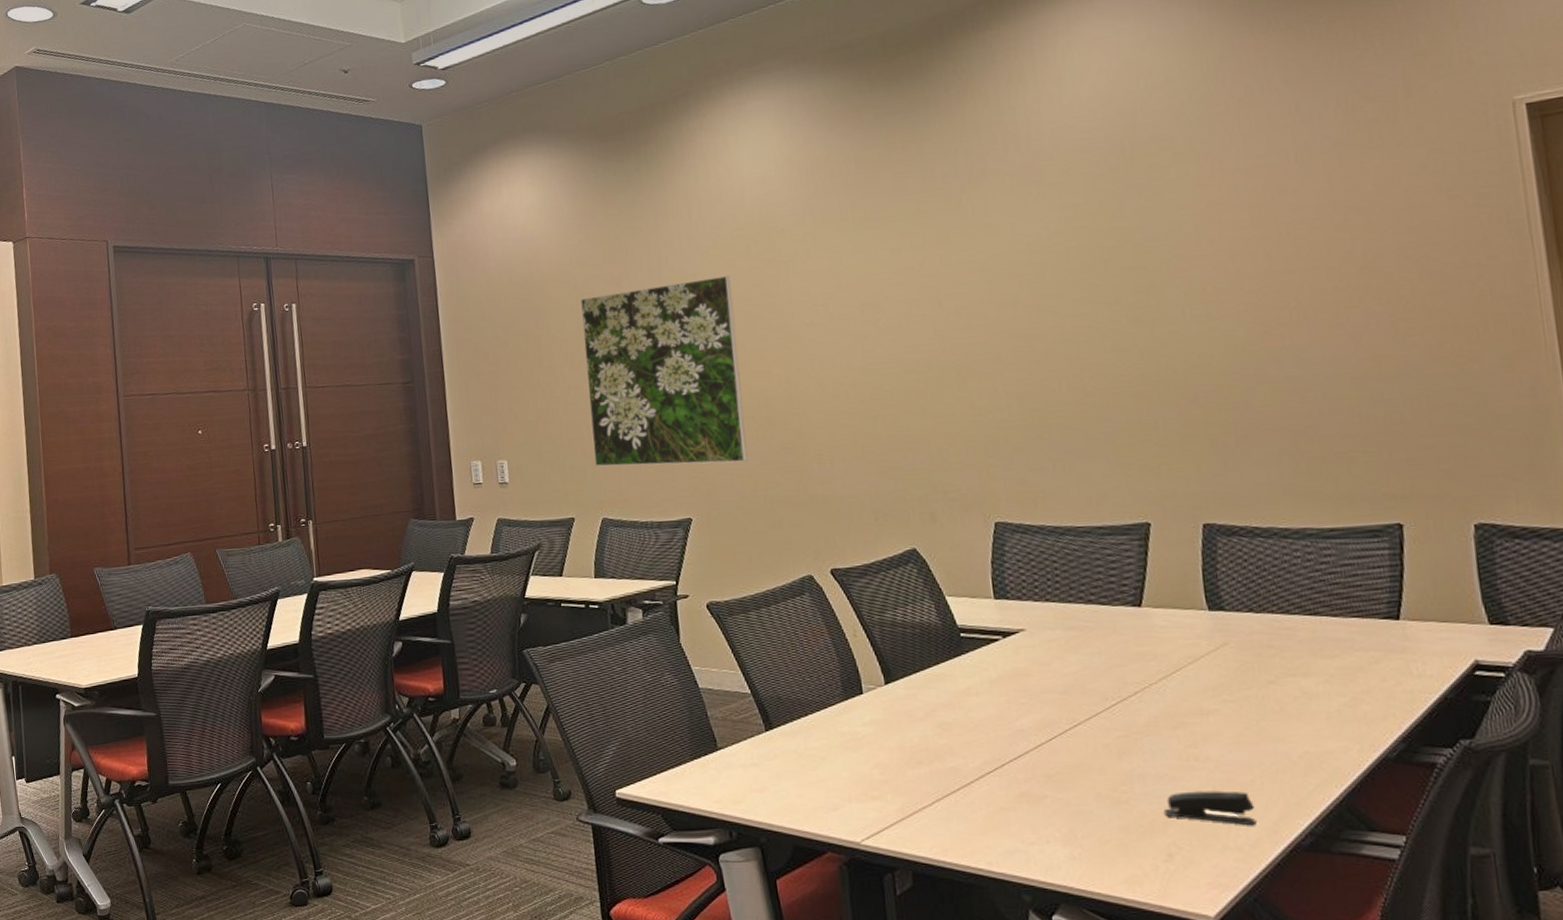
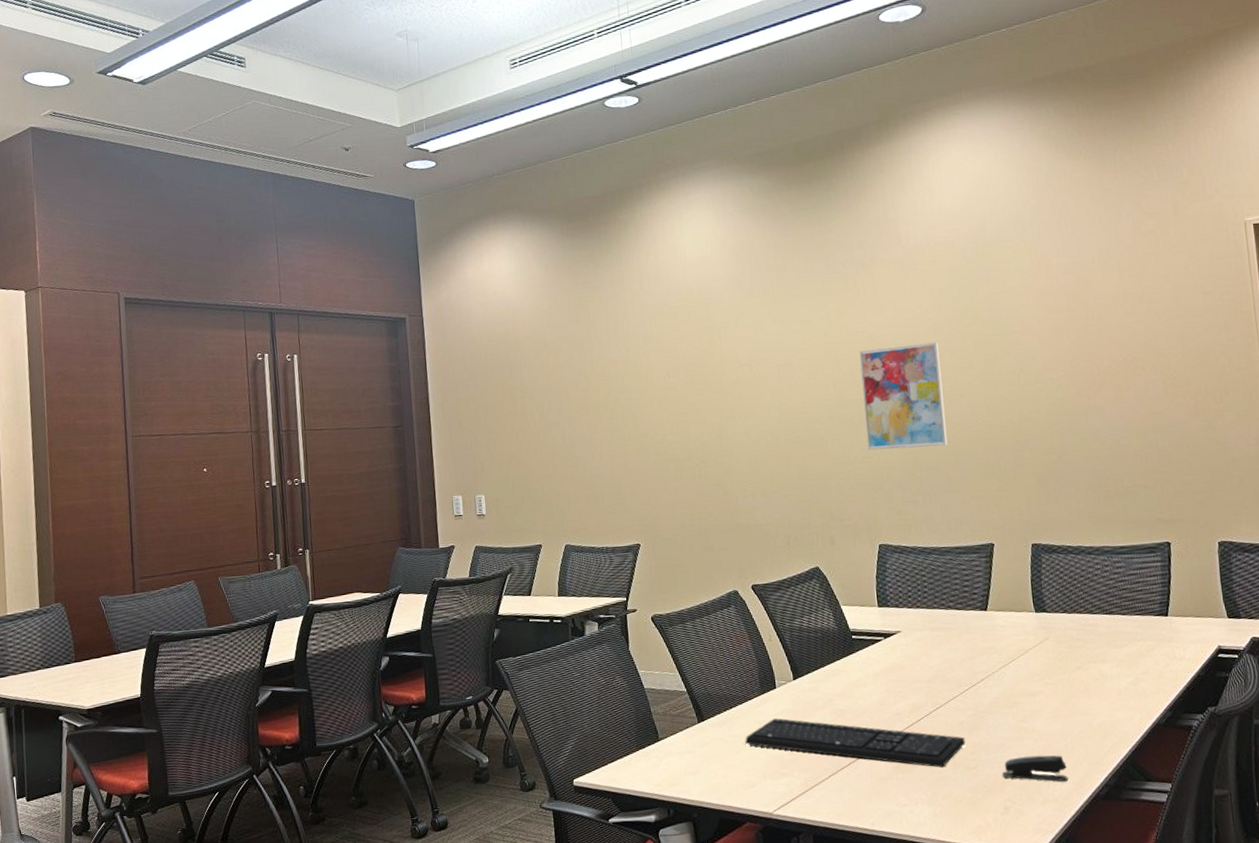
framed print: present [580,275,748,467] -> none [550,338,687,501]
keyboard: none [824,729,1114,799] -> present [745,718,966,768]
wall art: none [966,271,1086,407] -> present [859,342,948,450]

